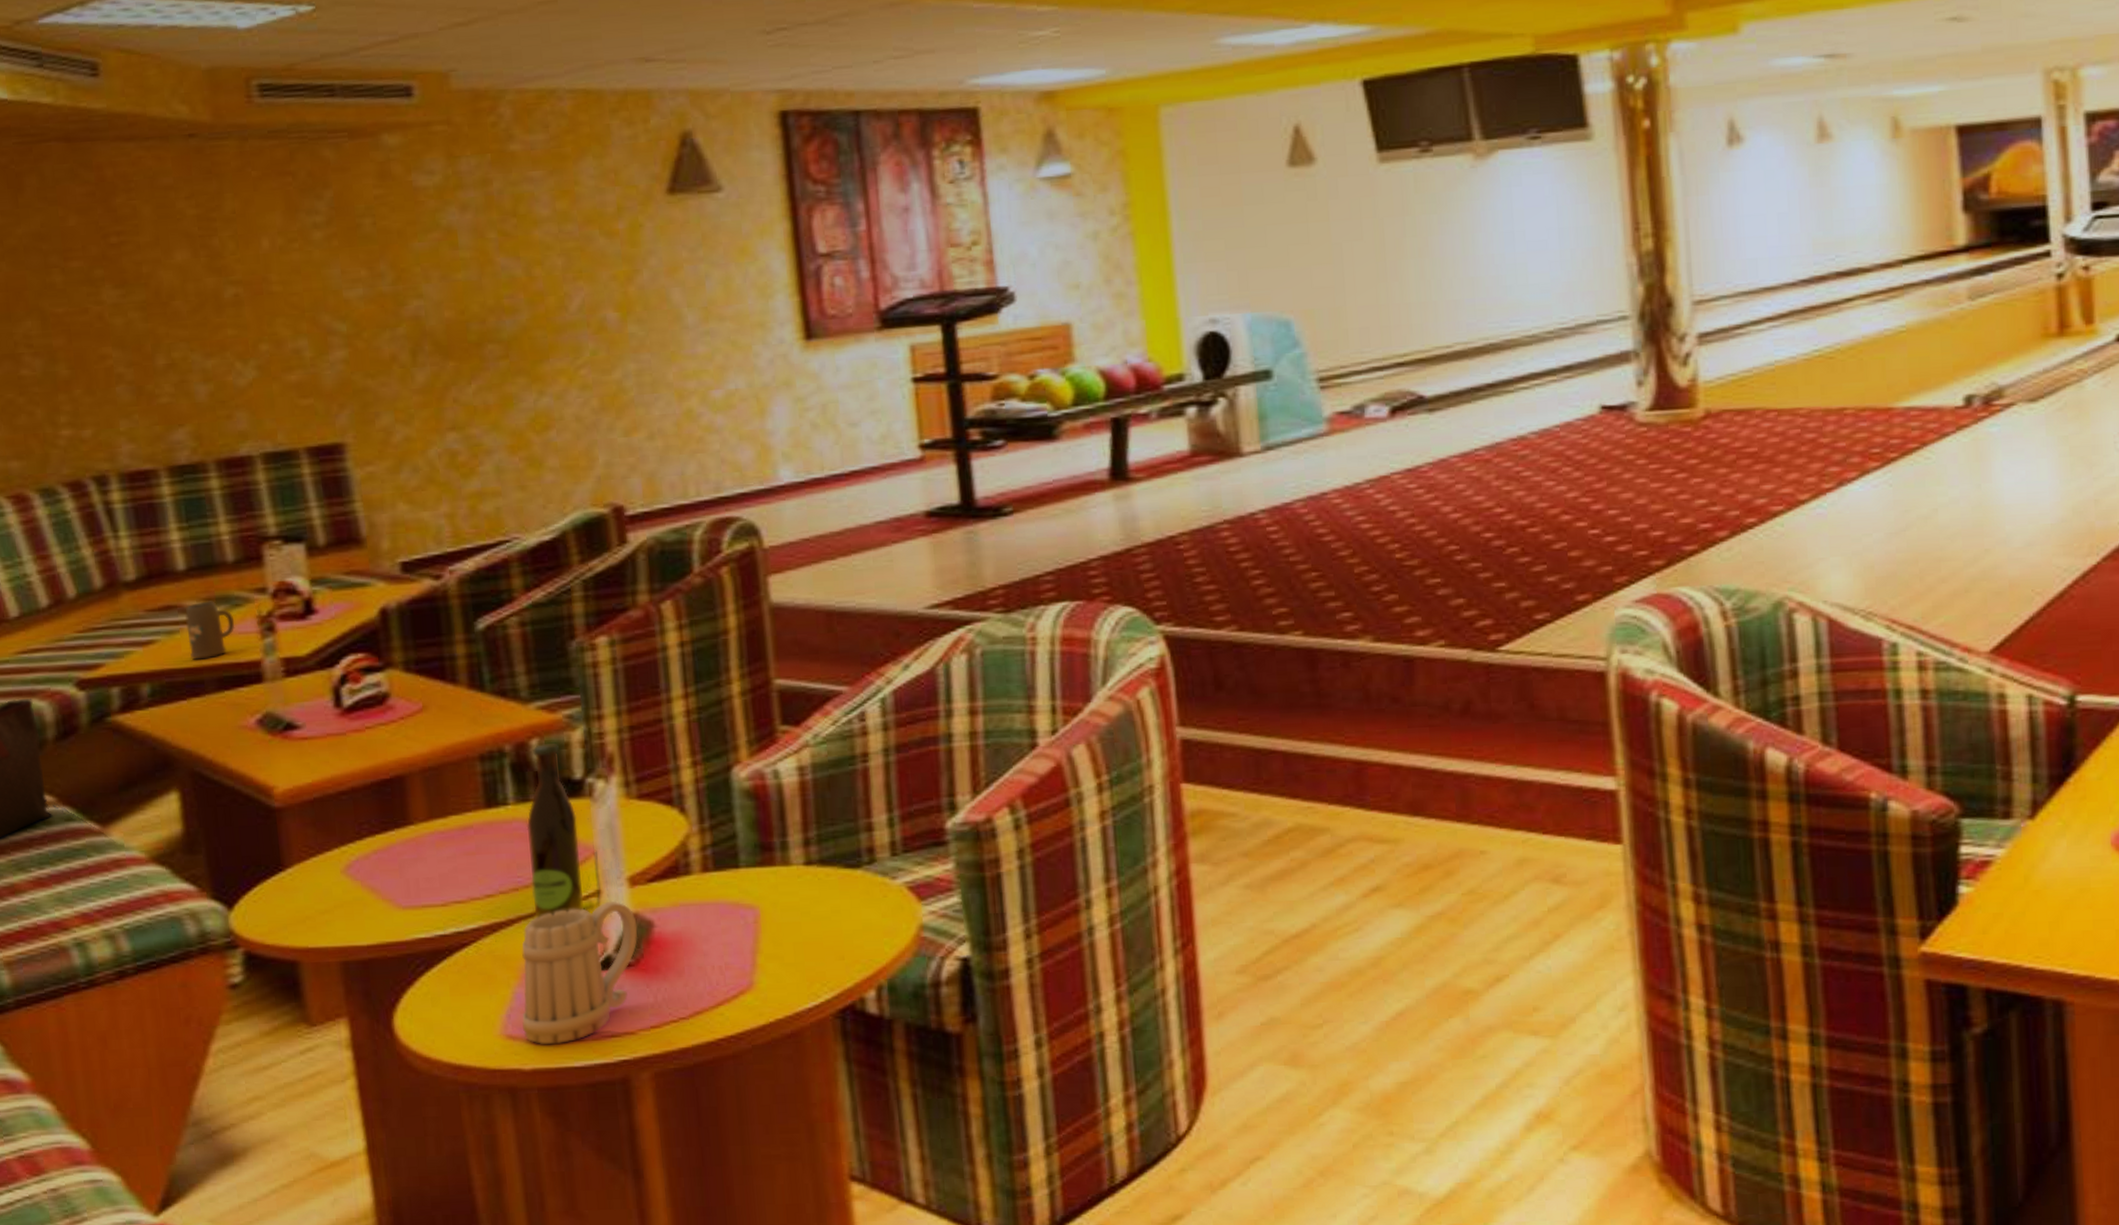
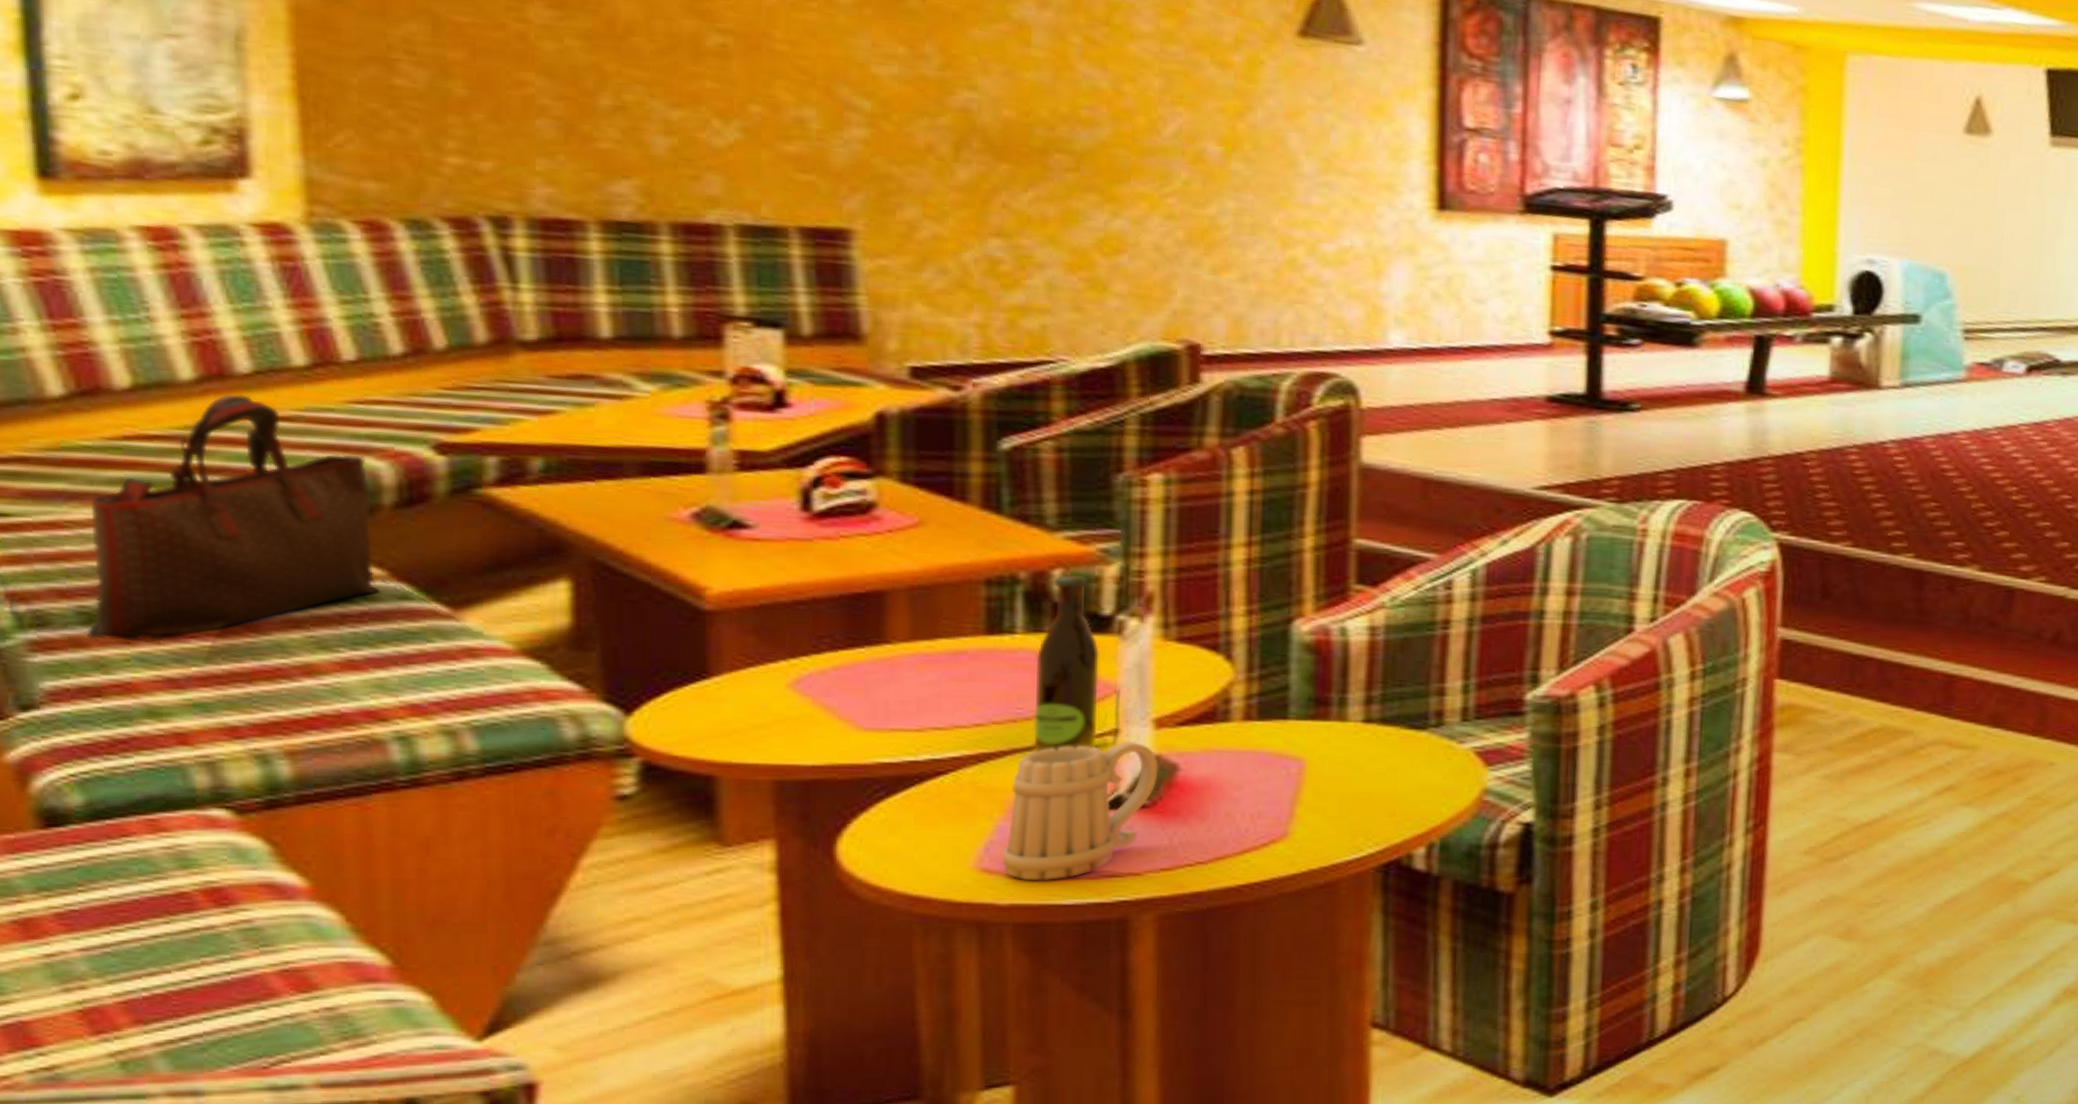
beer mug: present [185,601,235,660] -> none [605,376,675,440]

